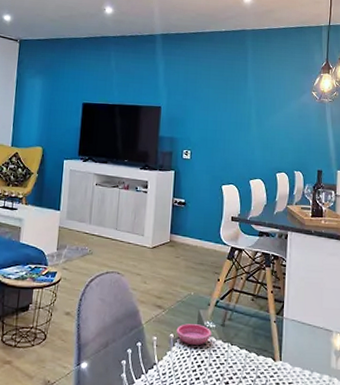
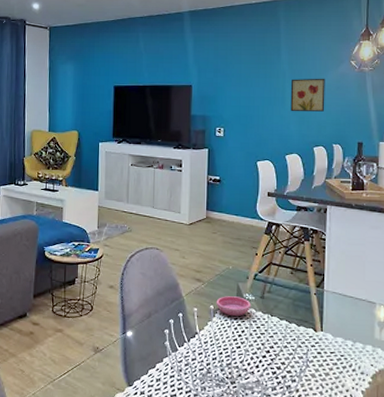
wall art: none [255,105,288,139] -> present [290,78,325,112]

